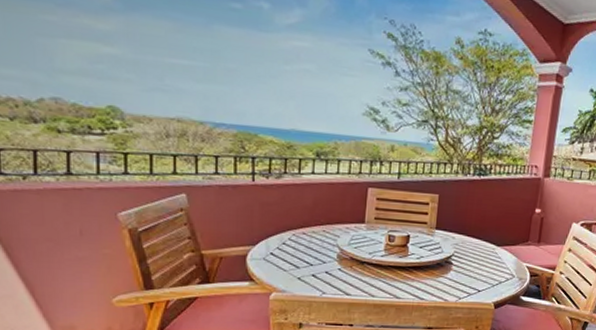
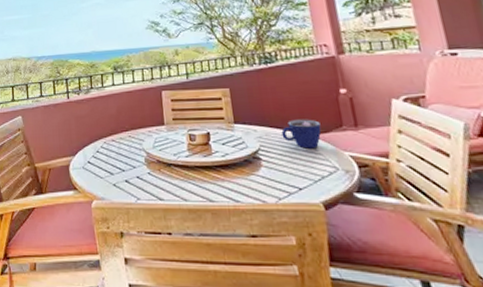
cup: none [476,231,511,258] -> present [281,119,322,149]

